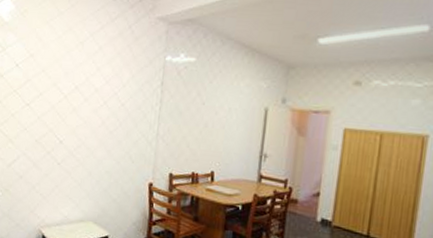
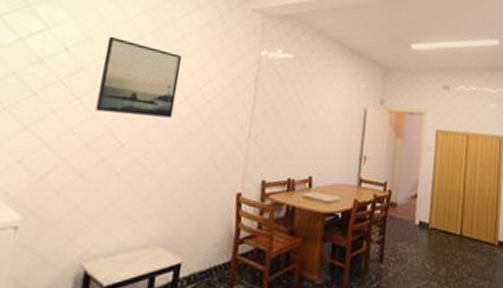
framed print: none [40,52,101,119] -> present [95,36,182,118]

